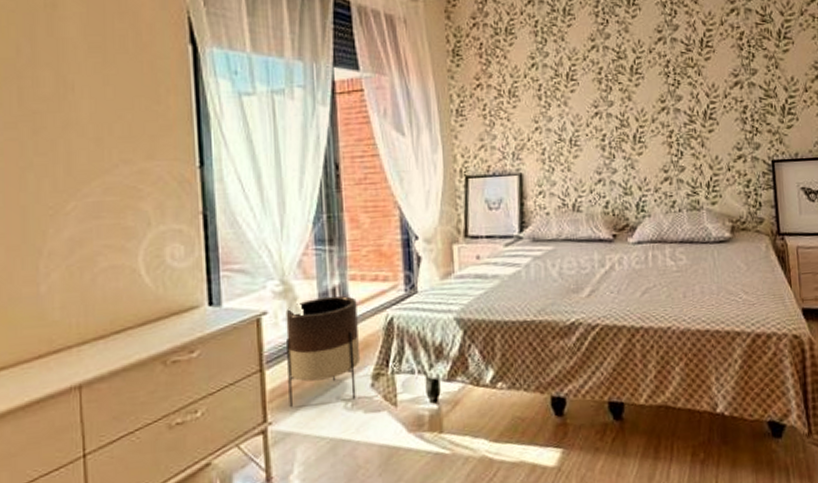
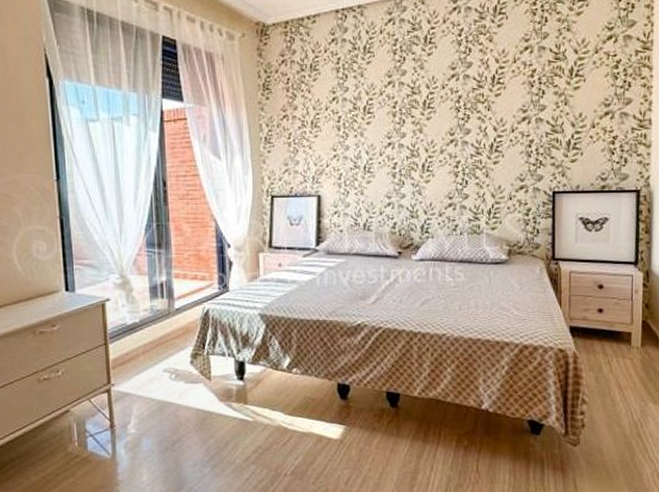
planter: present [285,296,361,407] -> none [124,289,183,374]

